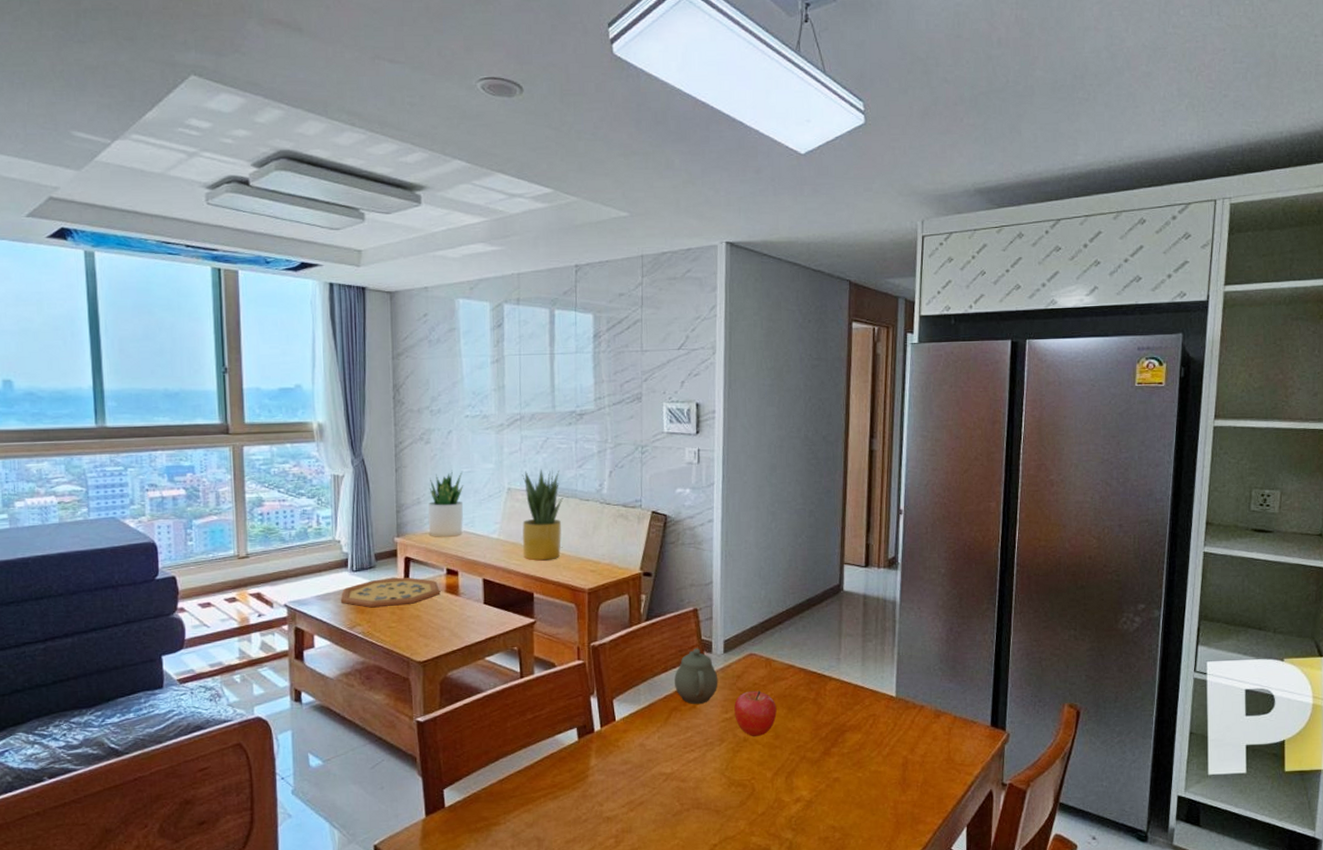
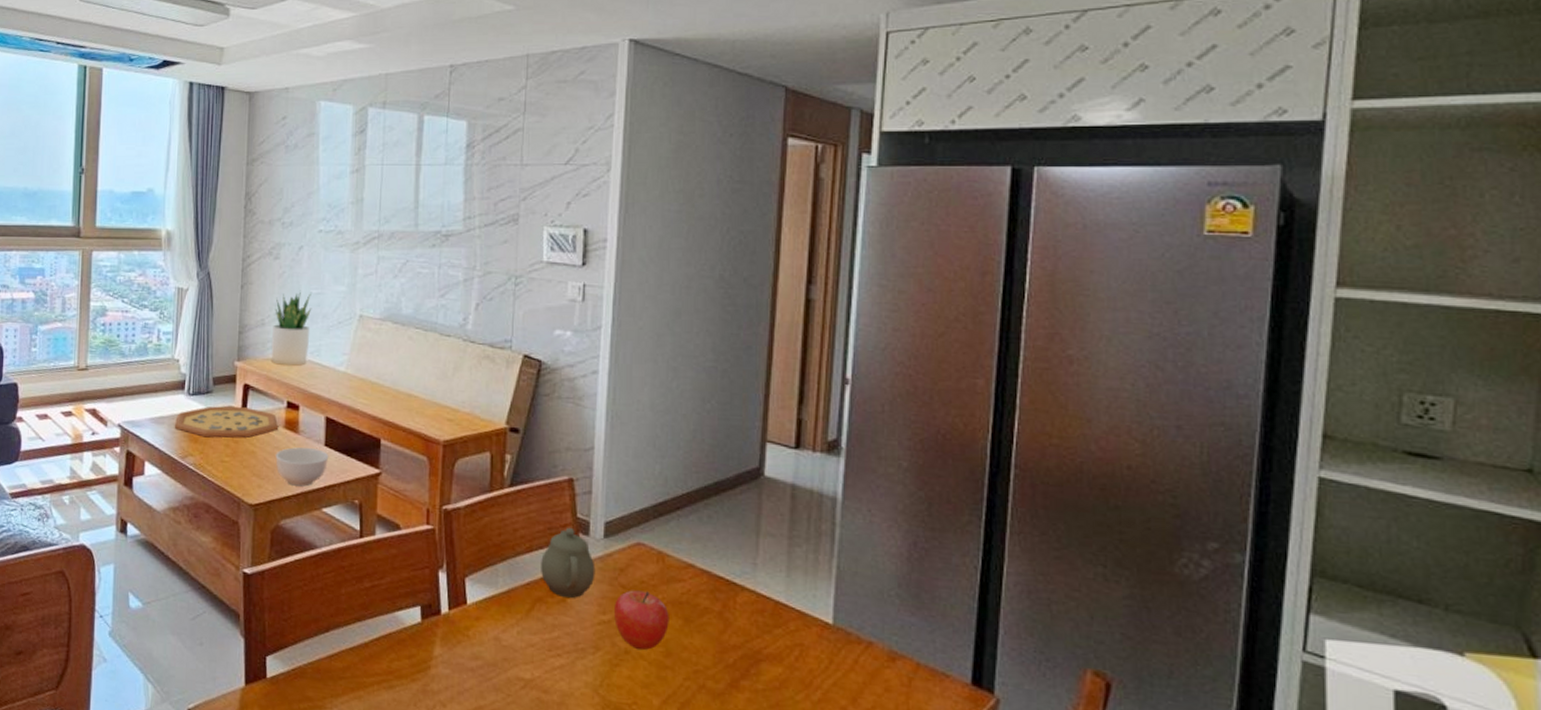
bowl: none [439,607,489,641] -> present [275,447,329,487]
planter: present [522,467,564,561] -> none [372,295,421,403]

